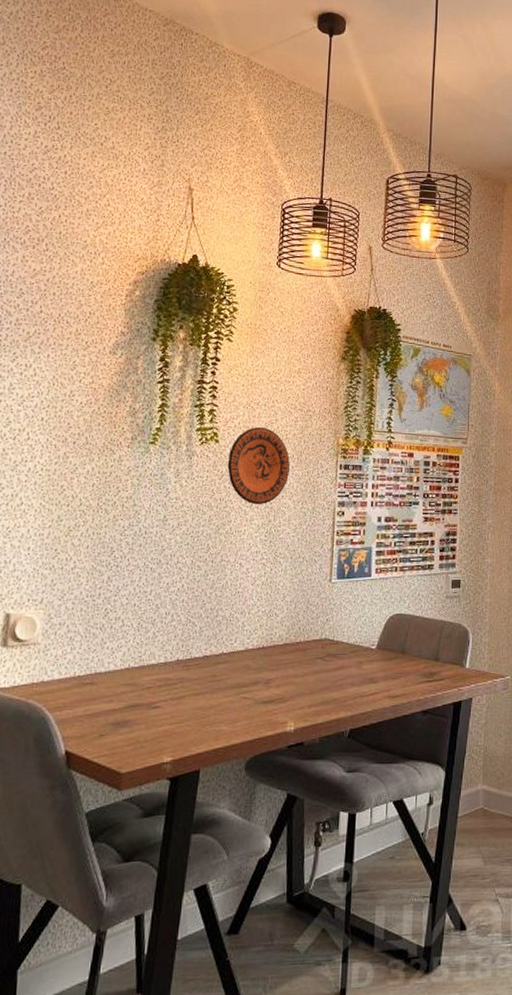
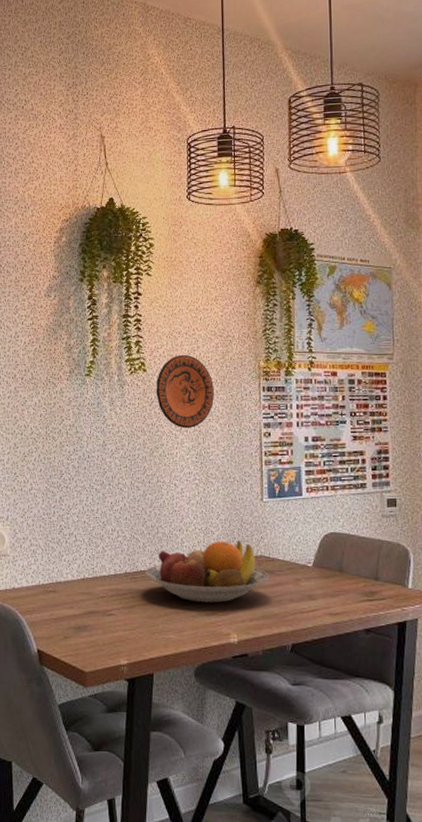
fruit bowl: none [200,622,332,690] -> present [146,540,270,603]

